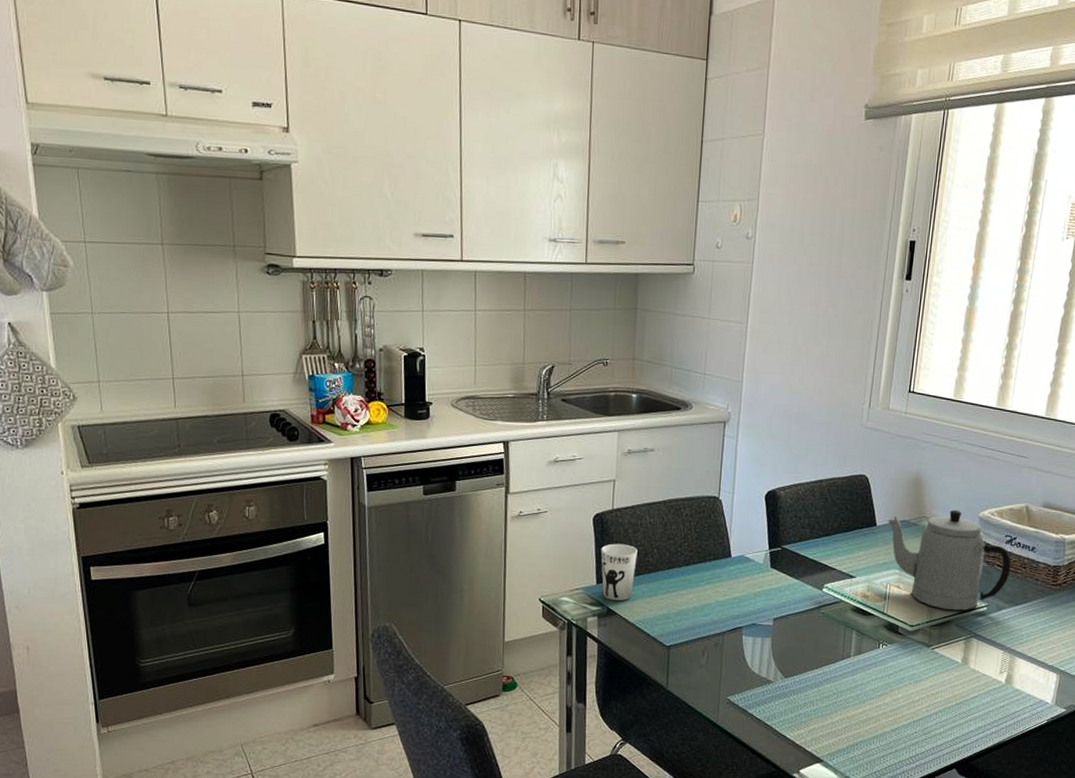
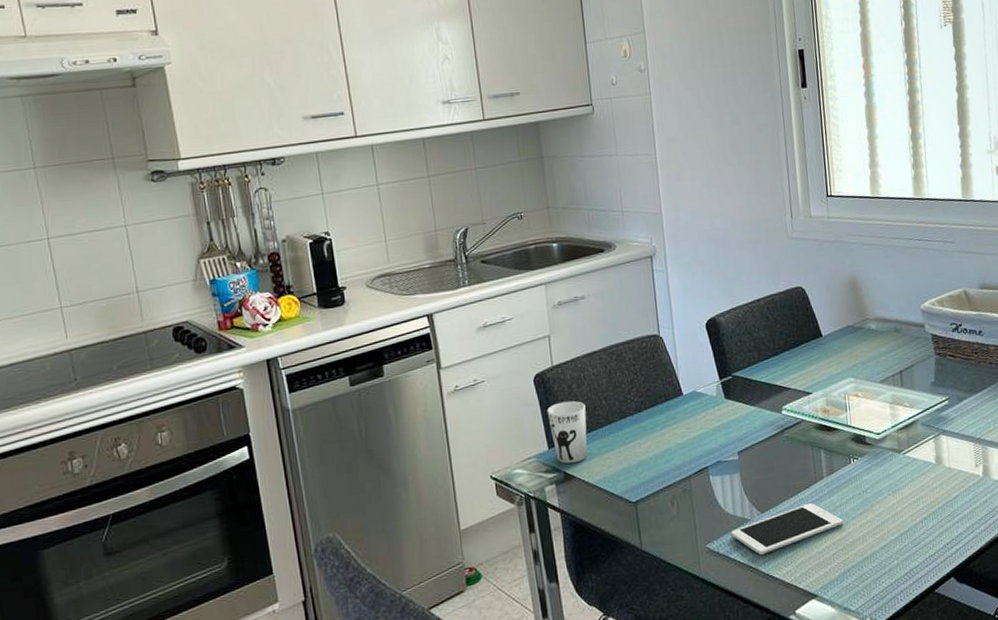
cell phone: none [753,677,861,715] -> present [731,502,844,555]
teapot: present [887,509,1011,611] -> none [831,306,964,411]

